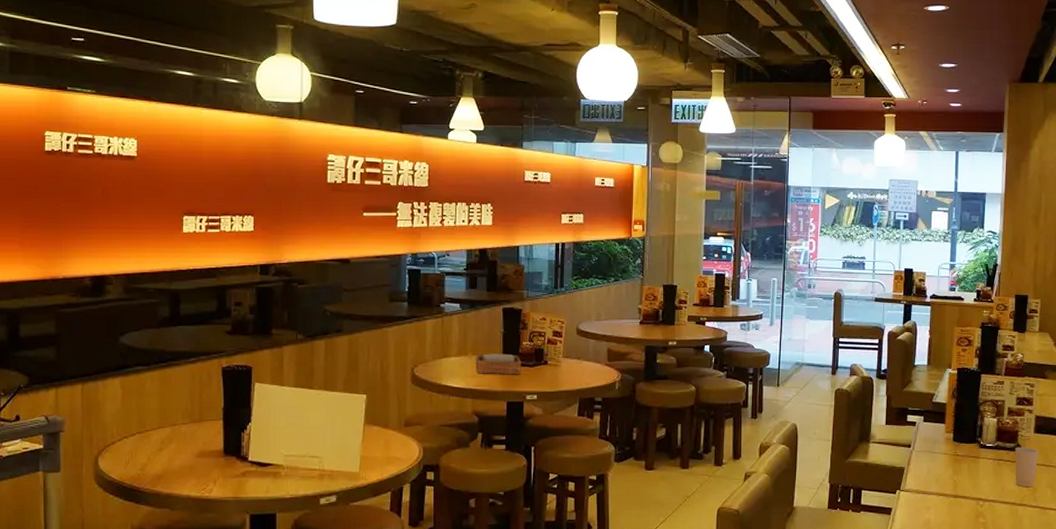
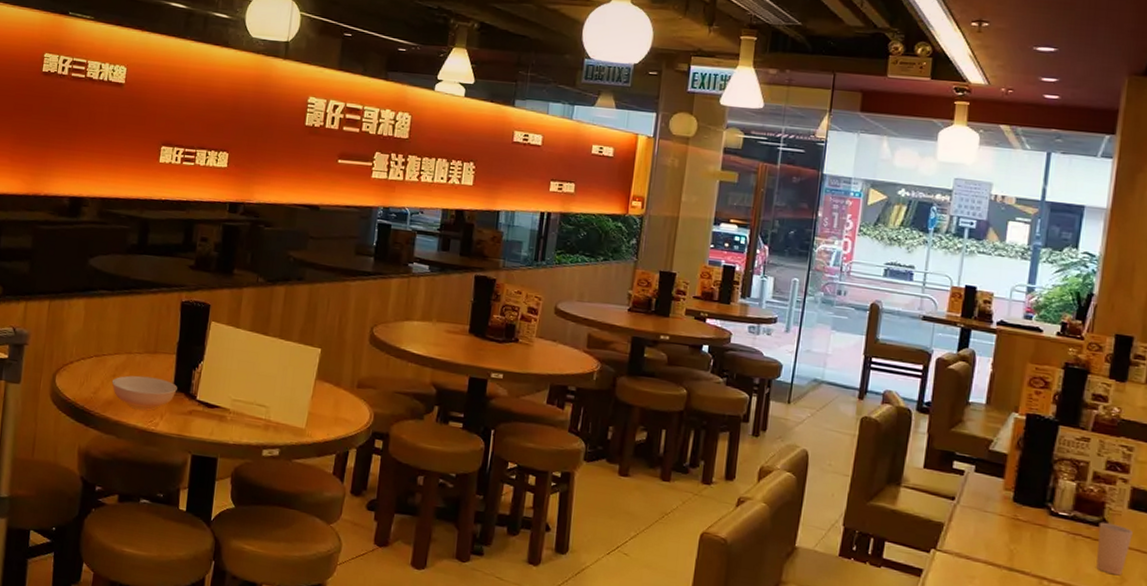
bowl: none [158,445,228,479] -> present [111,375,177,411]
napkin holder: present [475,353,521,375] -> none [439,321,490,350]

